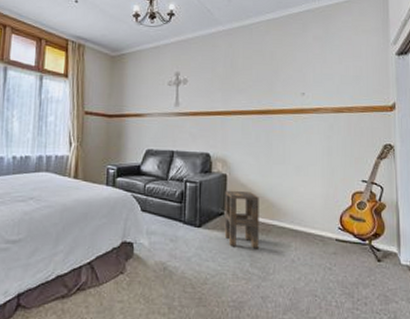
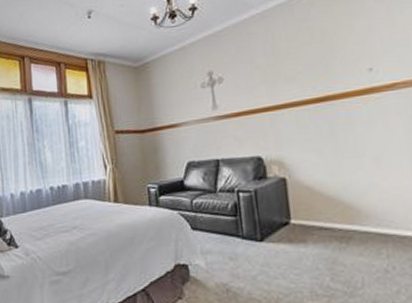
side table: present [224,190,259,249] -> none [286,194,339,261]

